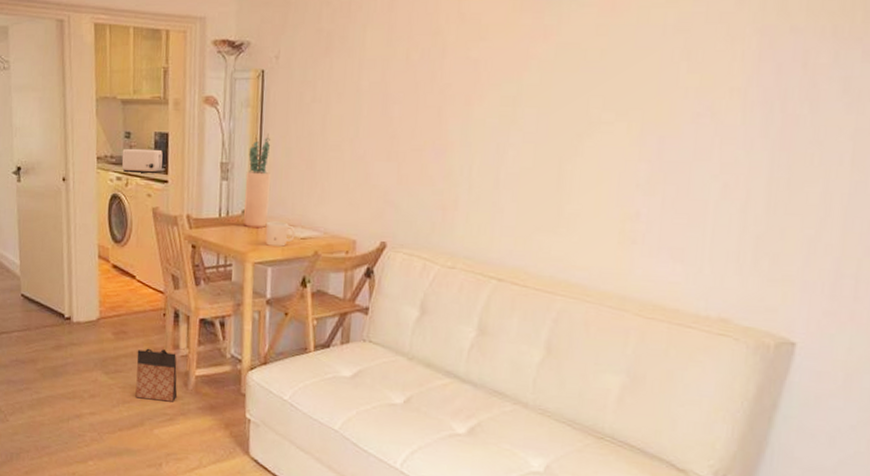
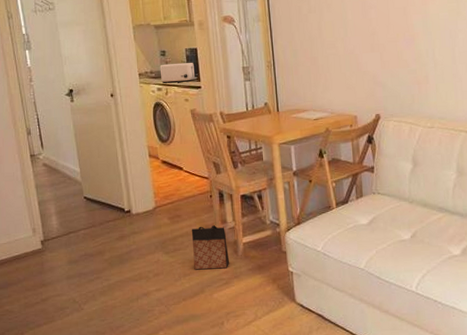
vase: present [243,134,271,229] -> none [264,41,286,116]
mug: present [265,221,295,248] -> none [284,108,309,129]

